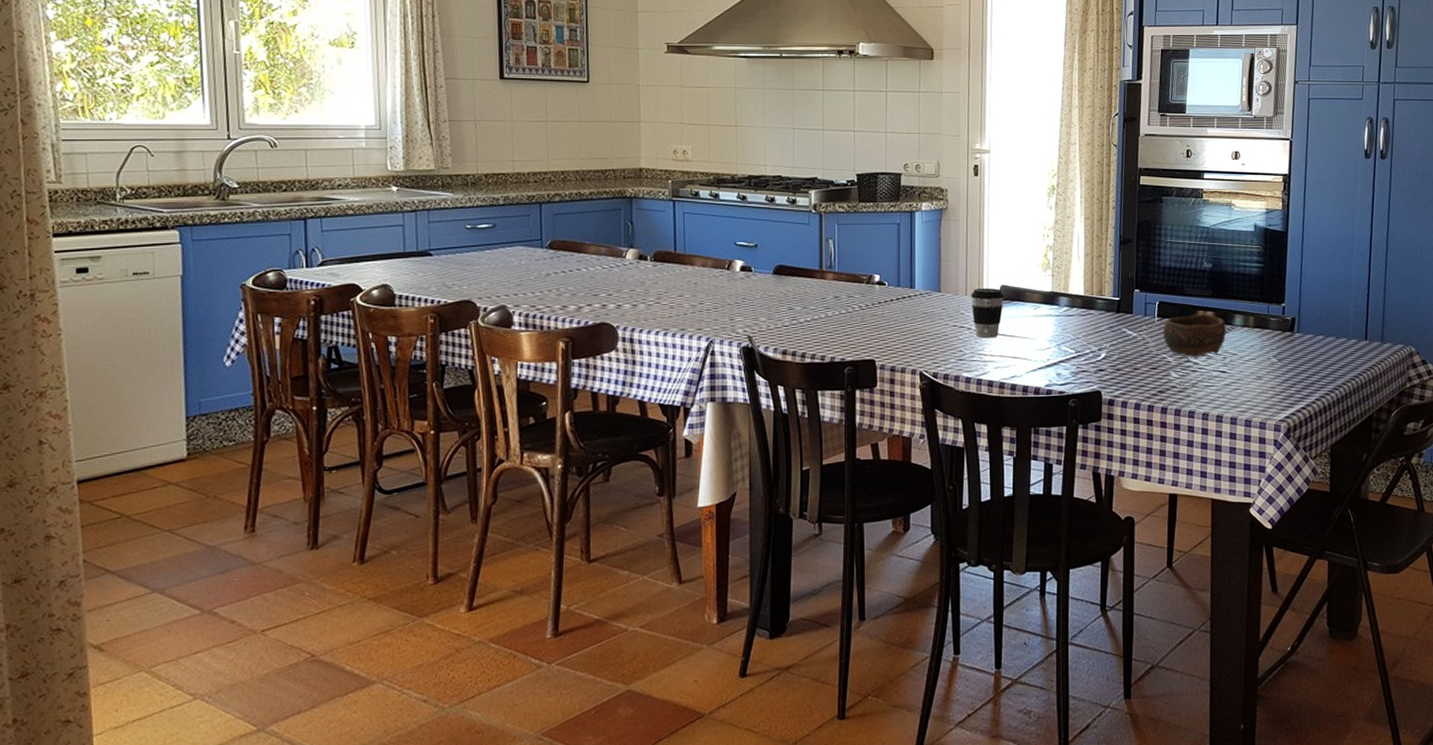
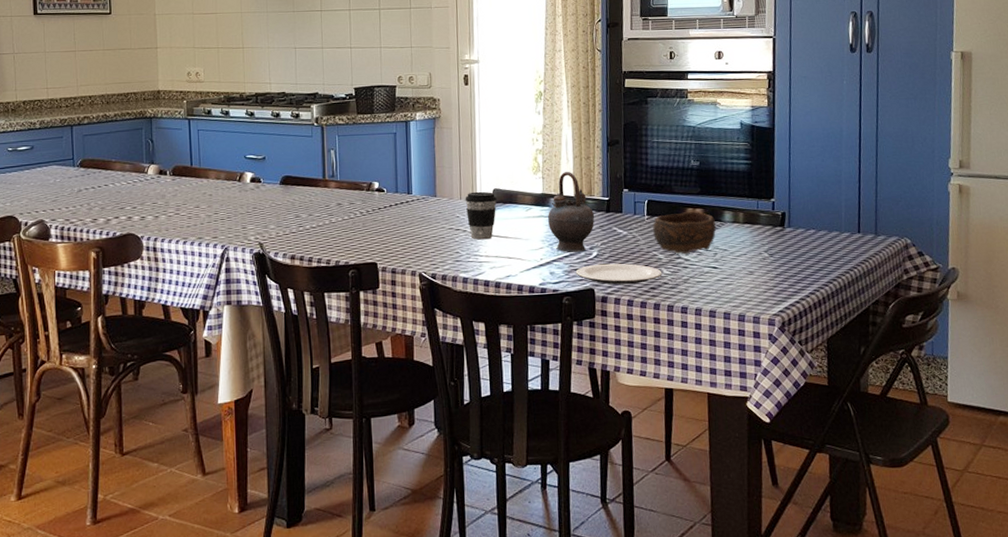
teapot: none [1057,270,1105,354] -> present [548,172,595,253]
plate: none [1083,365,1171,387] -> present [575,263,662,285]

